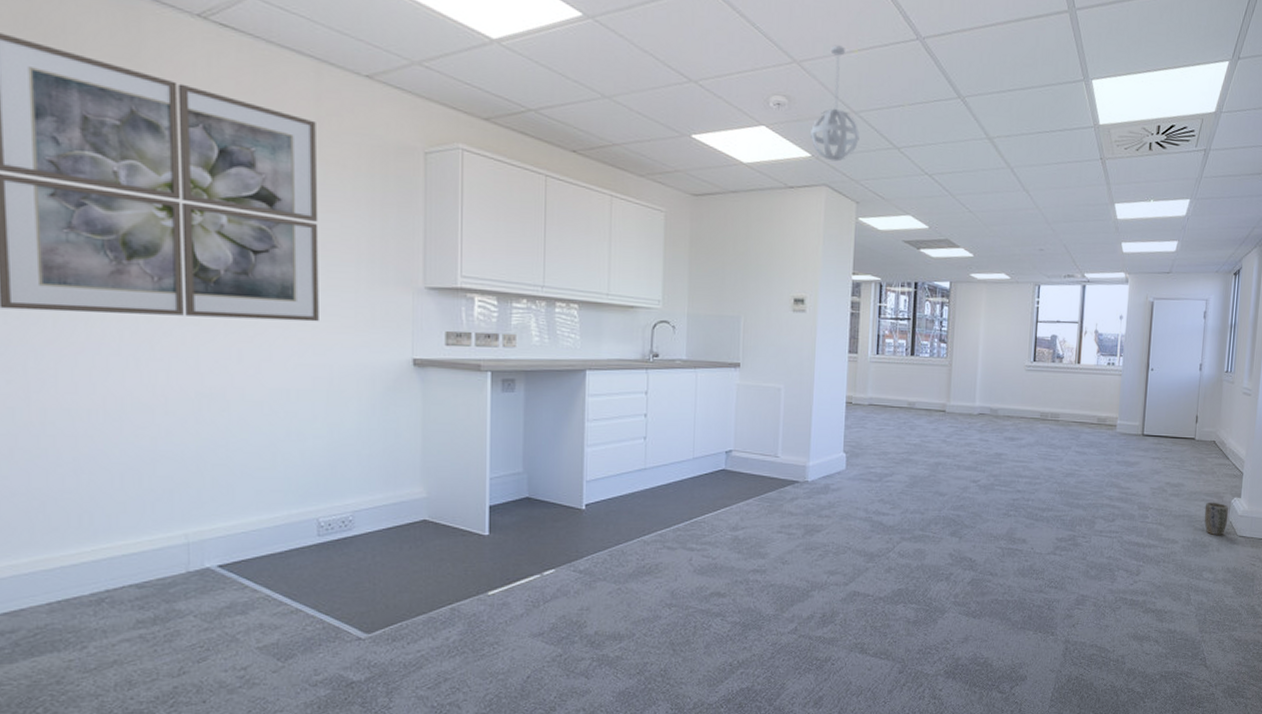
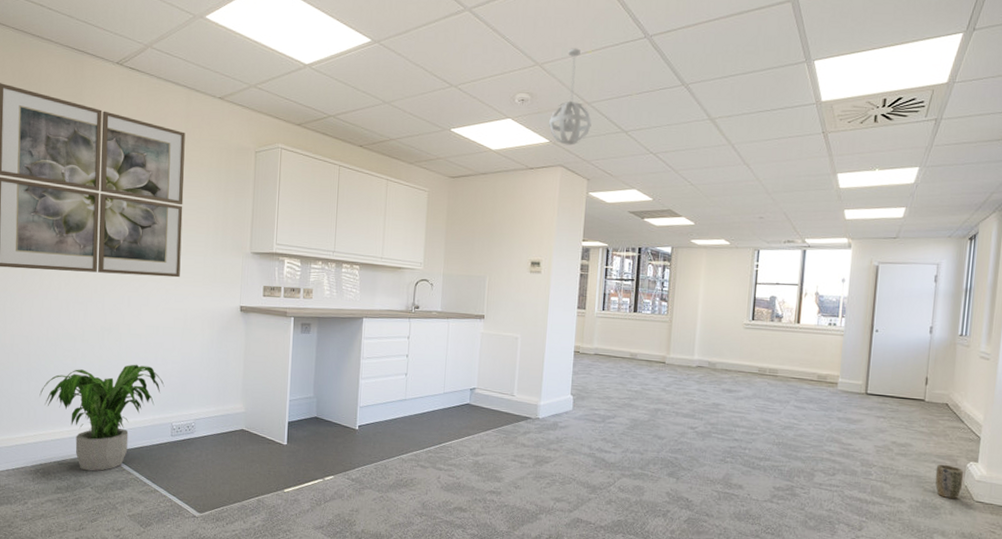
potted plant: none [97,442,304,594] -> present [39,364,165,471]

